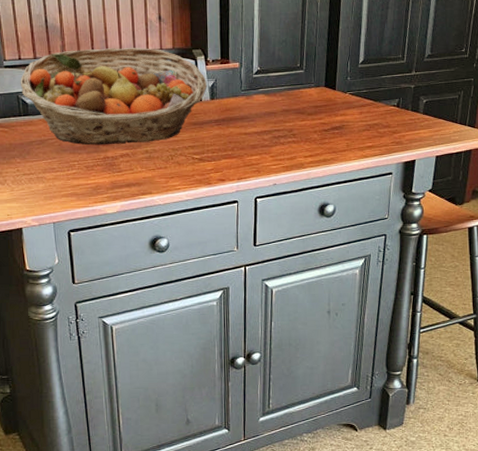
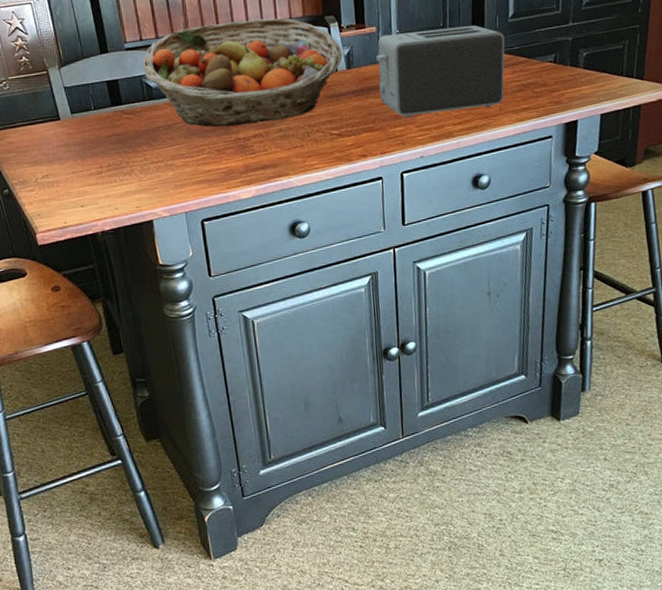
toaster: none [238,68,355,148] -> present [376,25,505,118]

